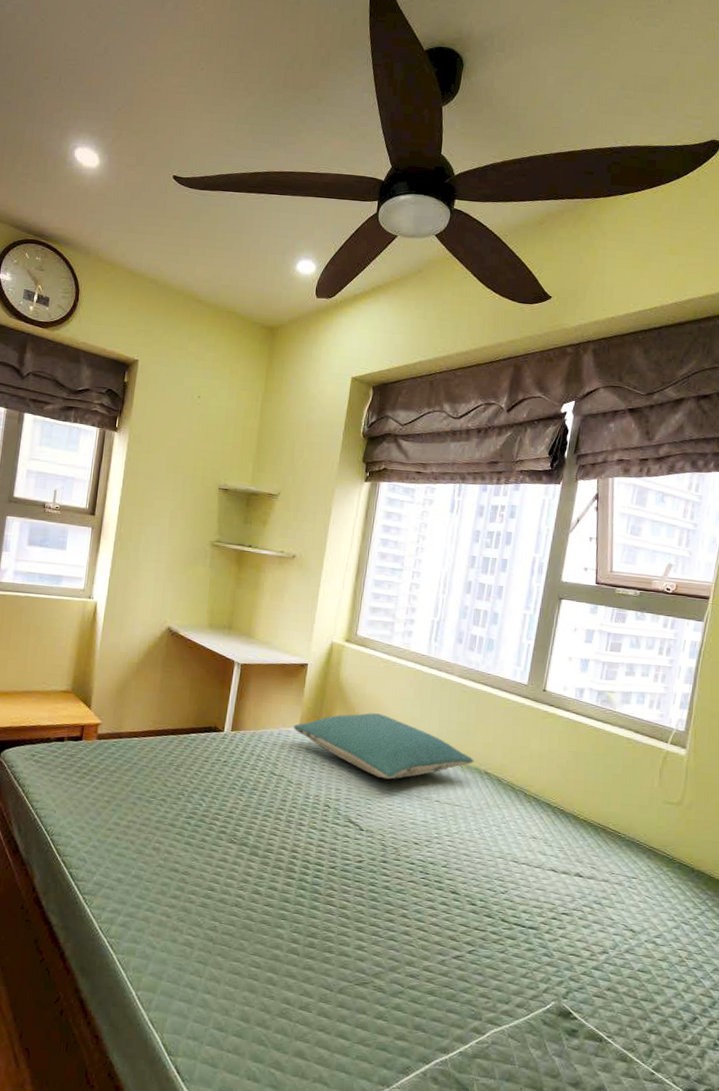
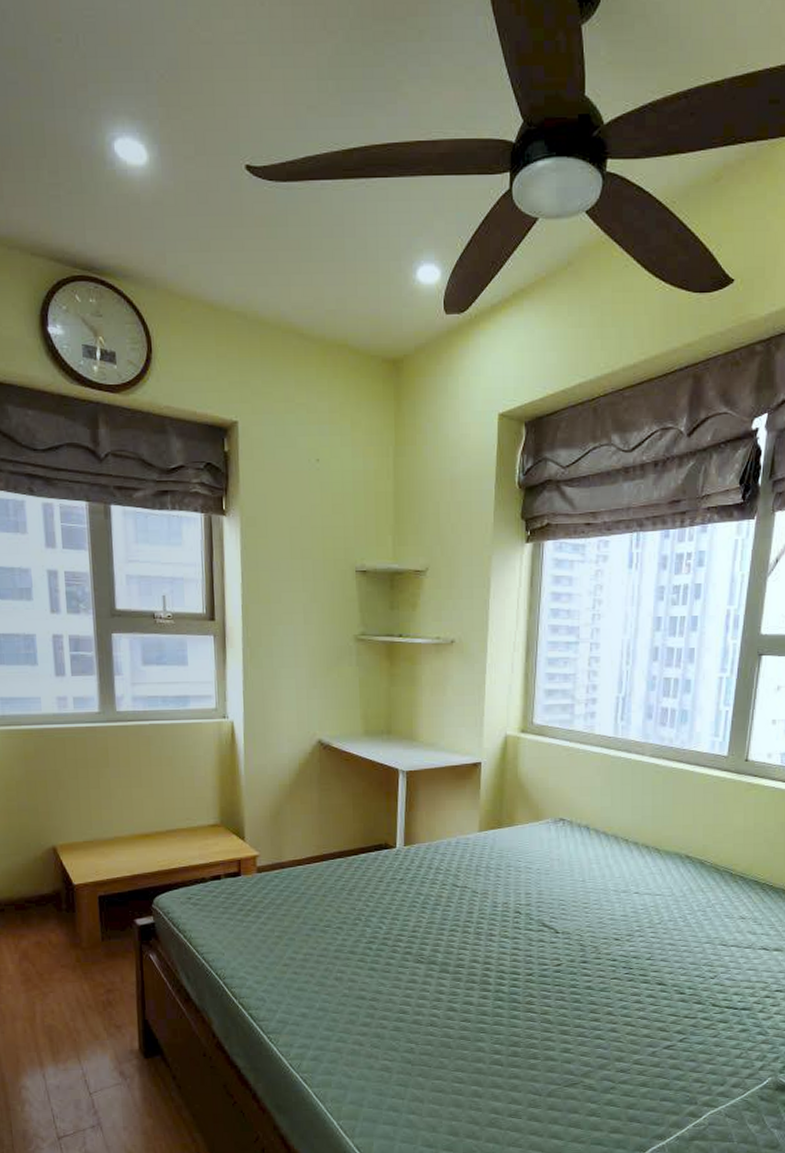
pillow: present [293,713,474,780] -> none [472,807,673,877]

